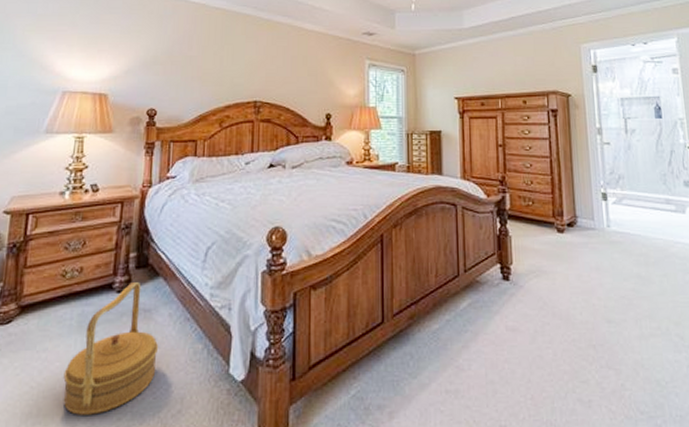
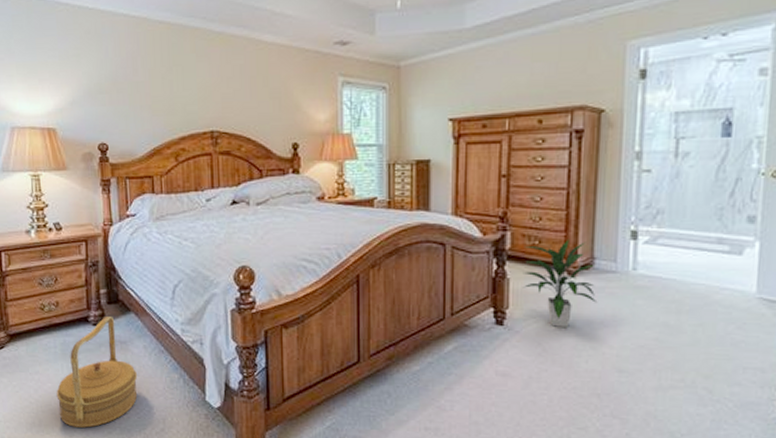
indoor plant: none [521,200,584,281] -> present [522,238,598,327]

